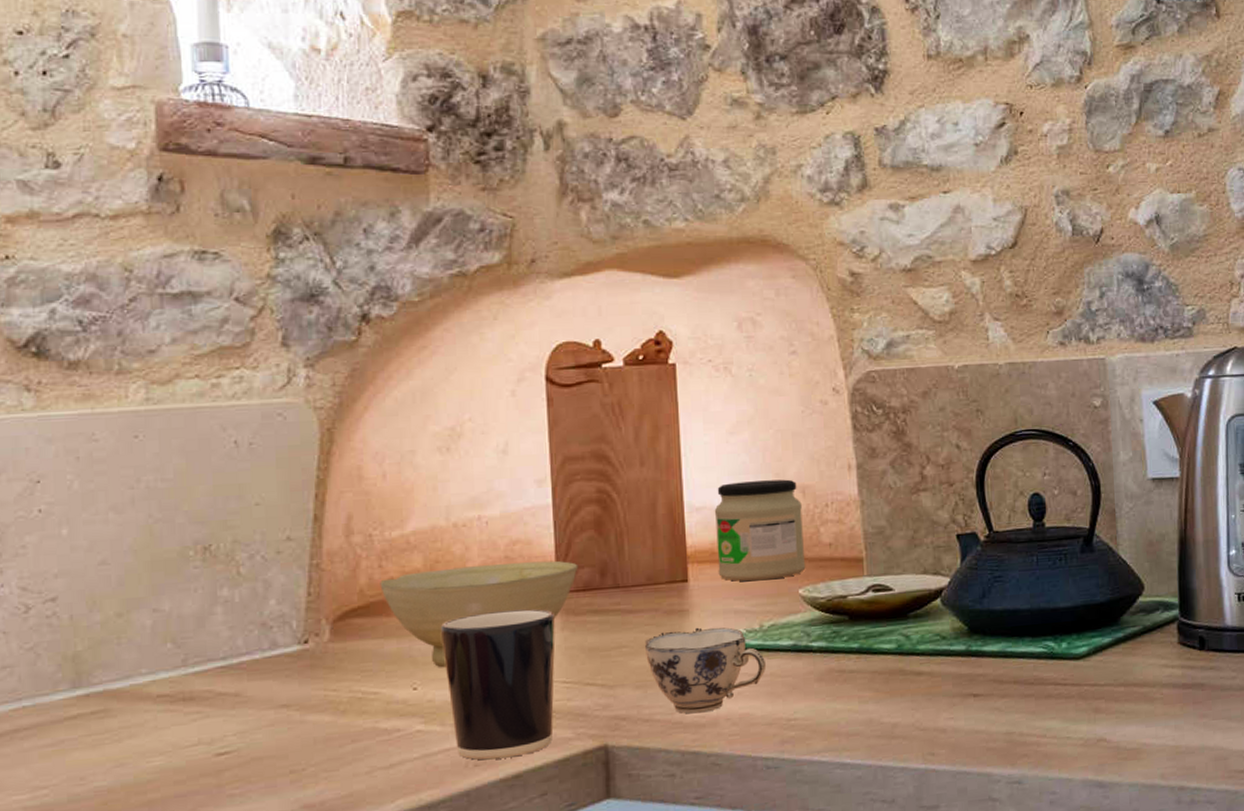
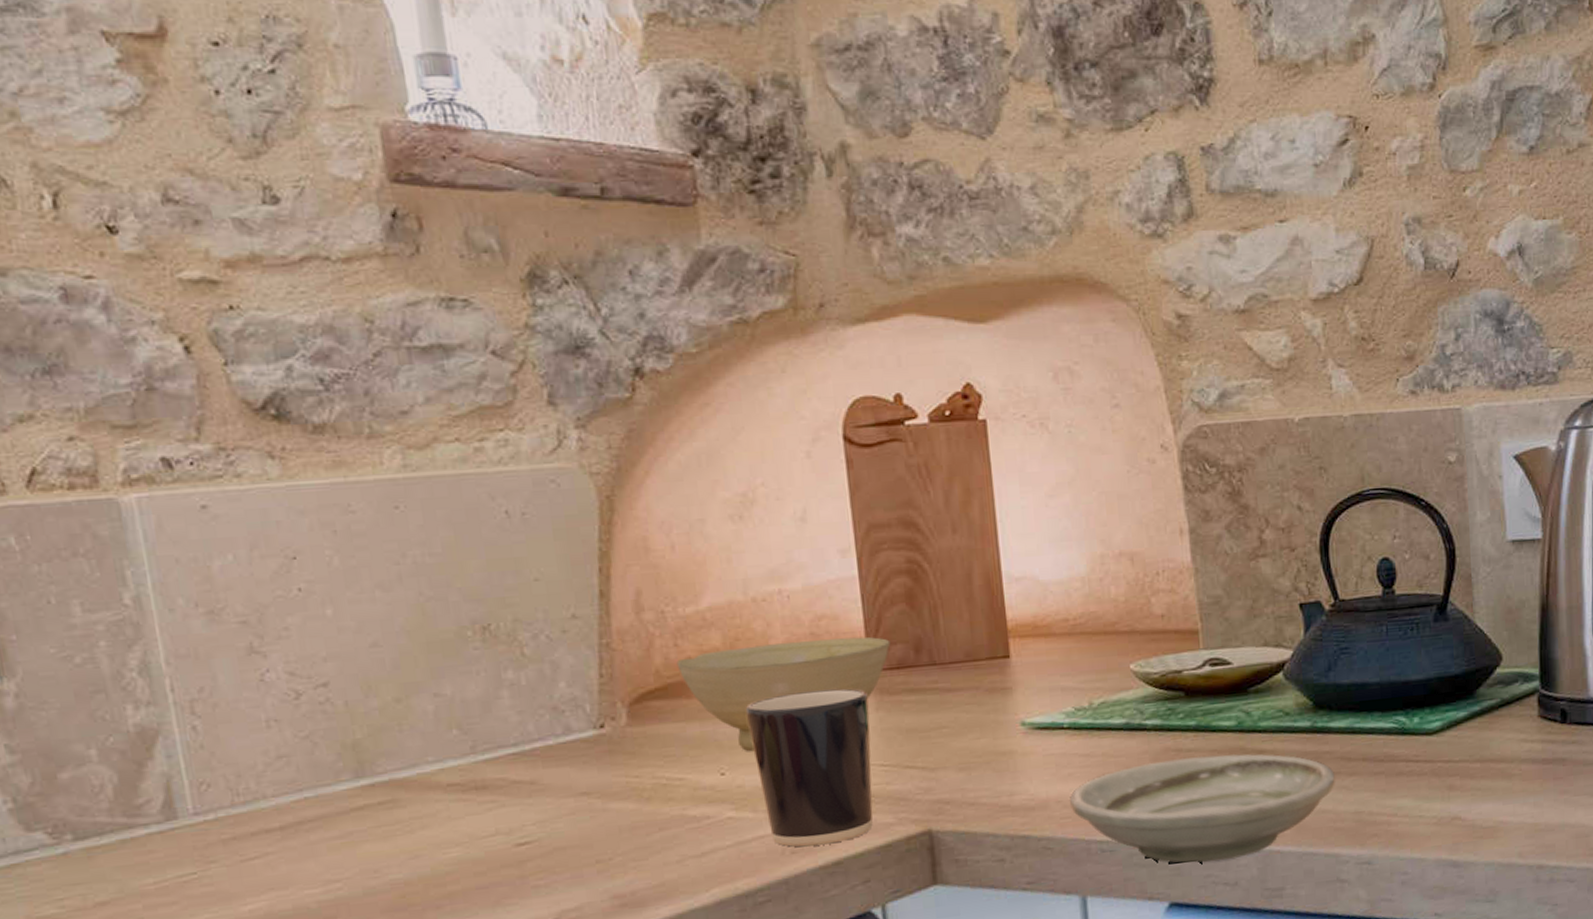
teacup: present [645,627,767,714] -> none [966,705,1098,797]
jar: present [714,479,806,582] -> none [1035,546,1137,657]
saucer: none [739,675,989,781] -> present [1070,754,1336,864]

